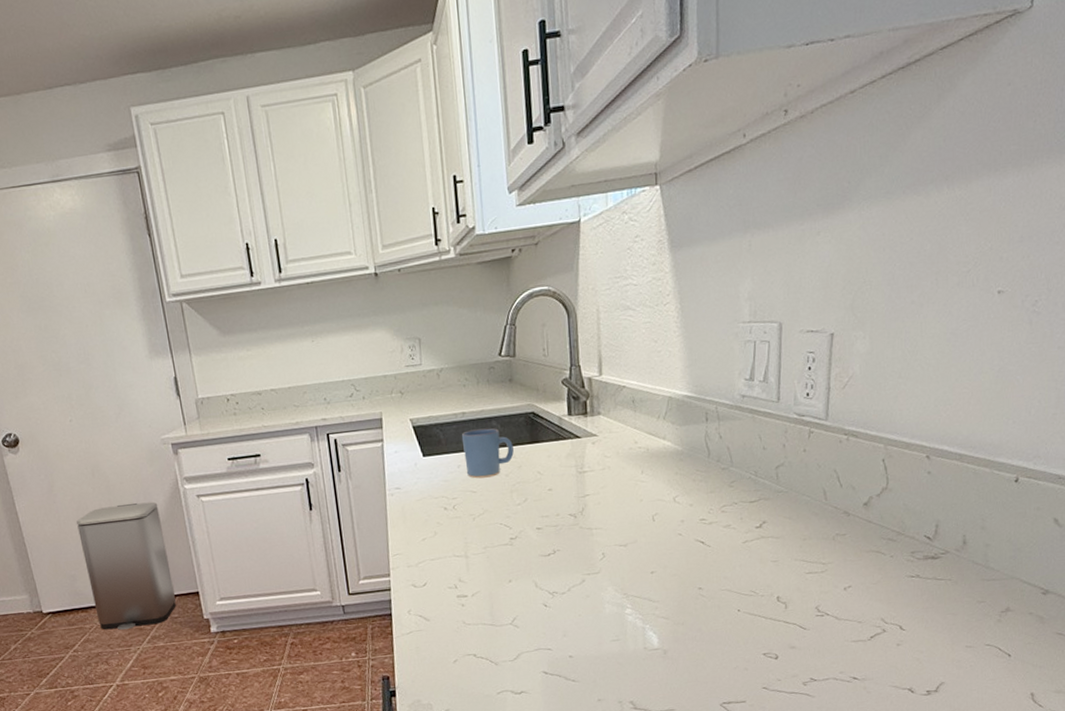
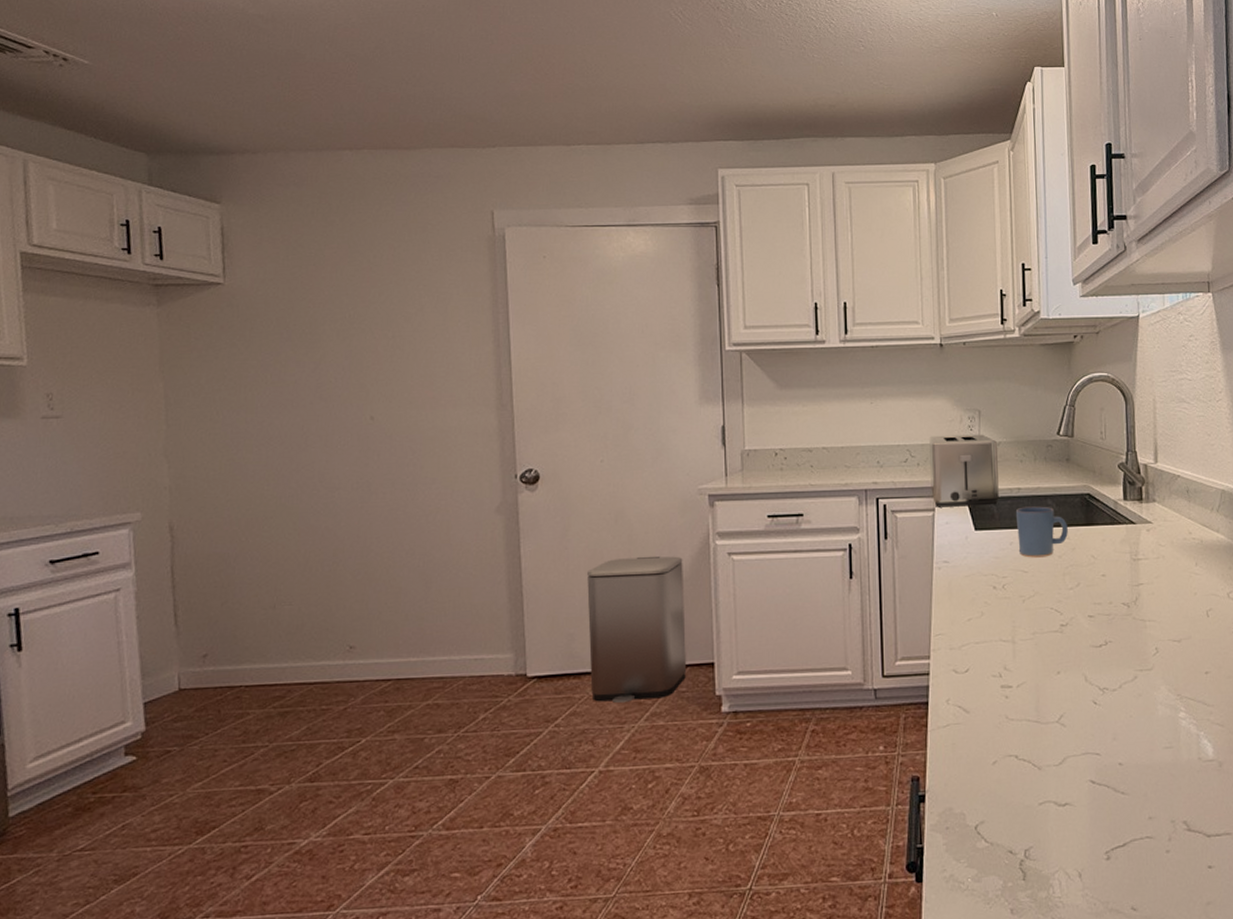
toaster: none [372,362,445,438] -> present [929,434,999,507]

